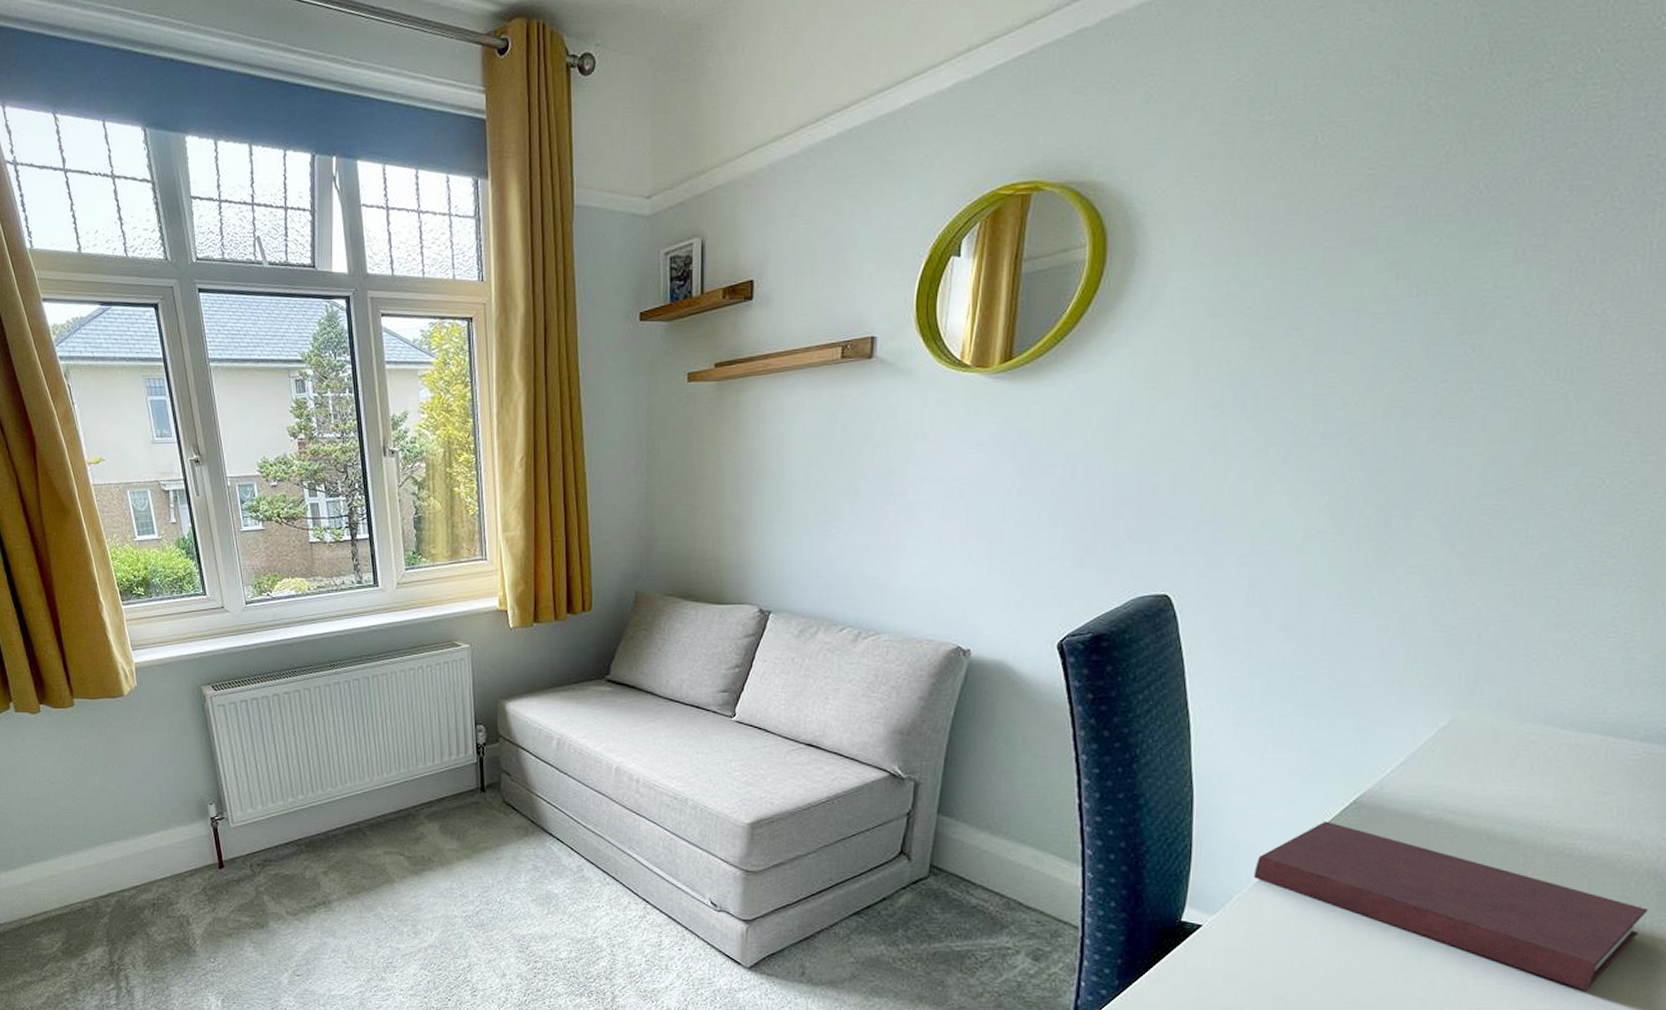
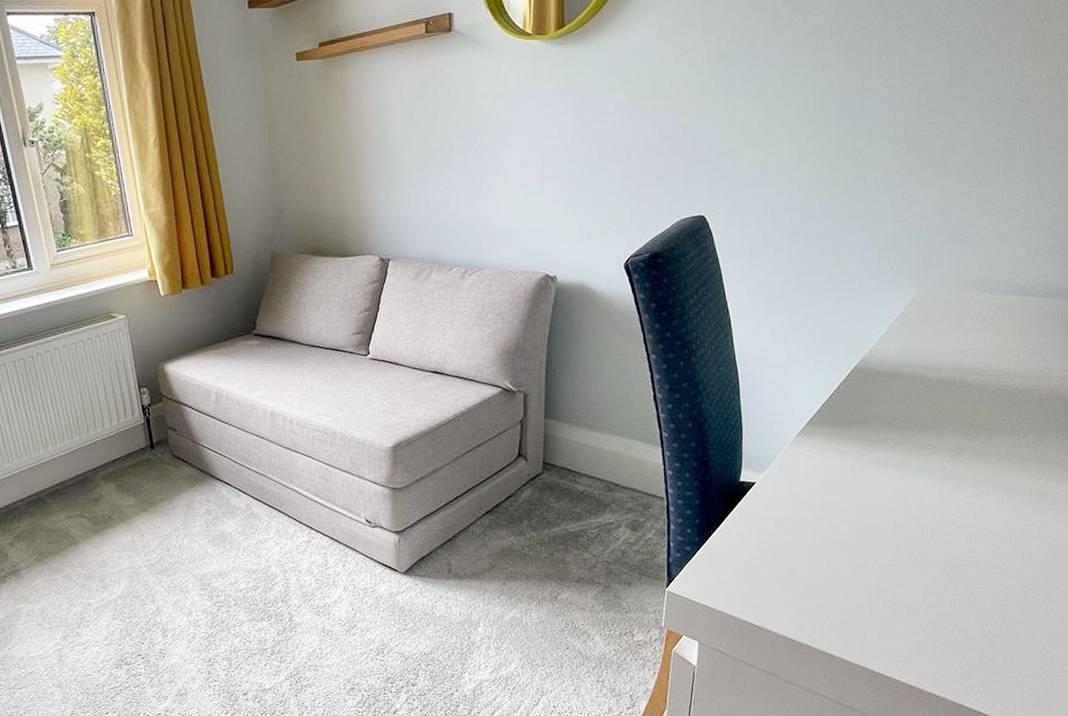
notebook: present [1253,821,1649,991] -> none [788,386,1059,494]

